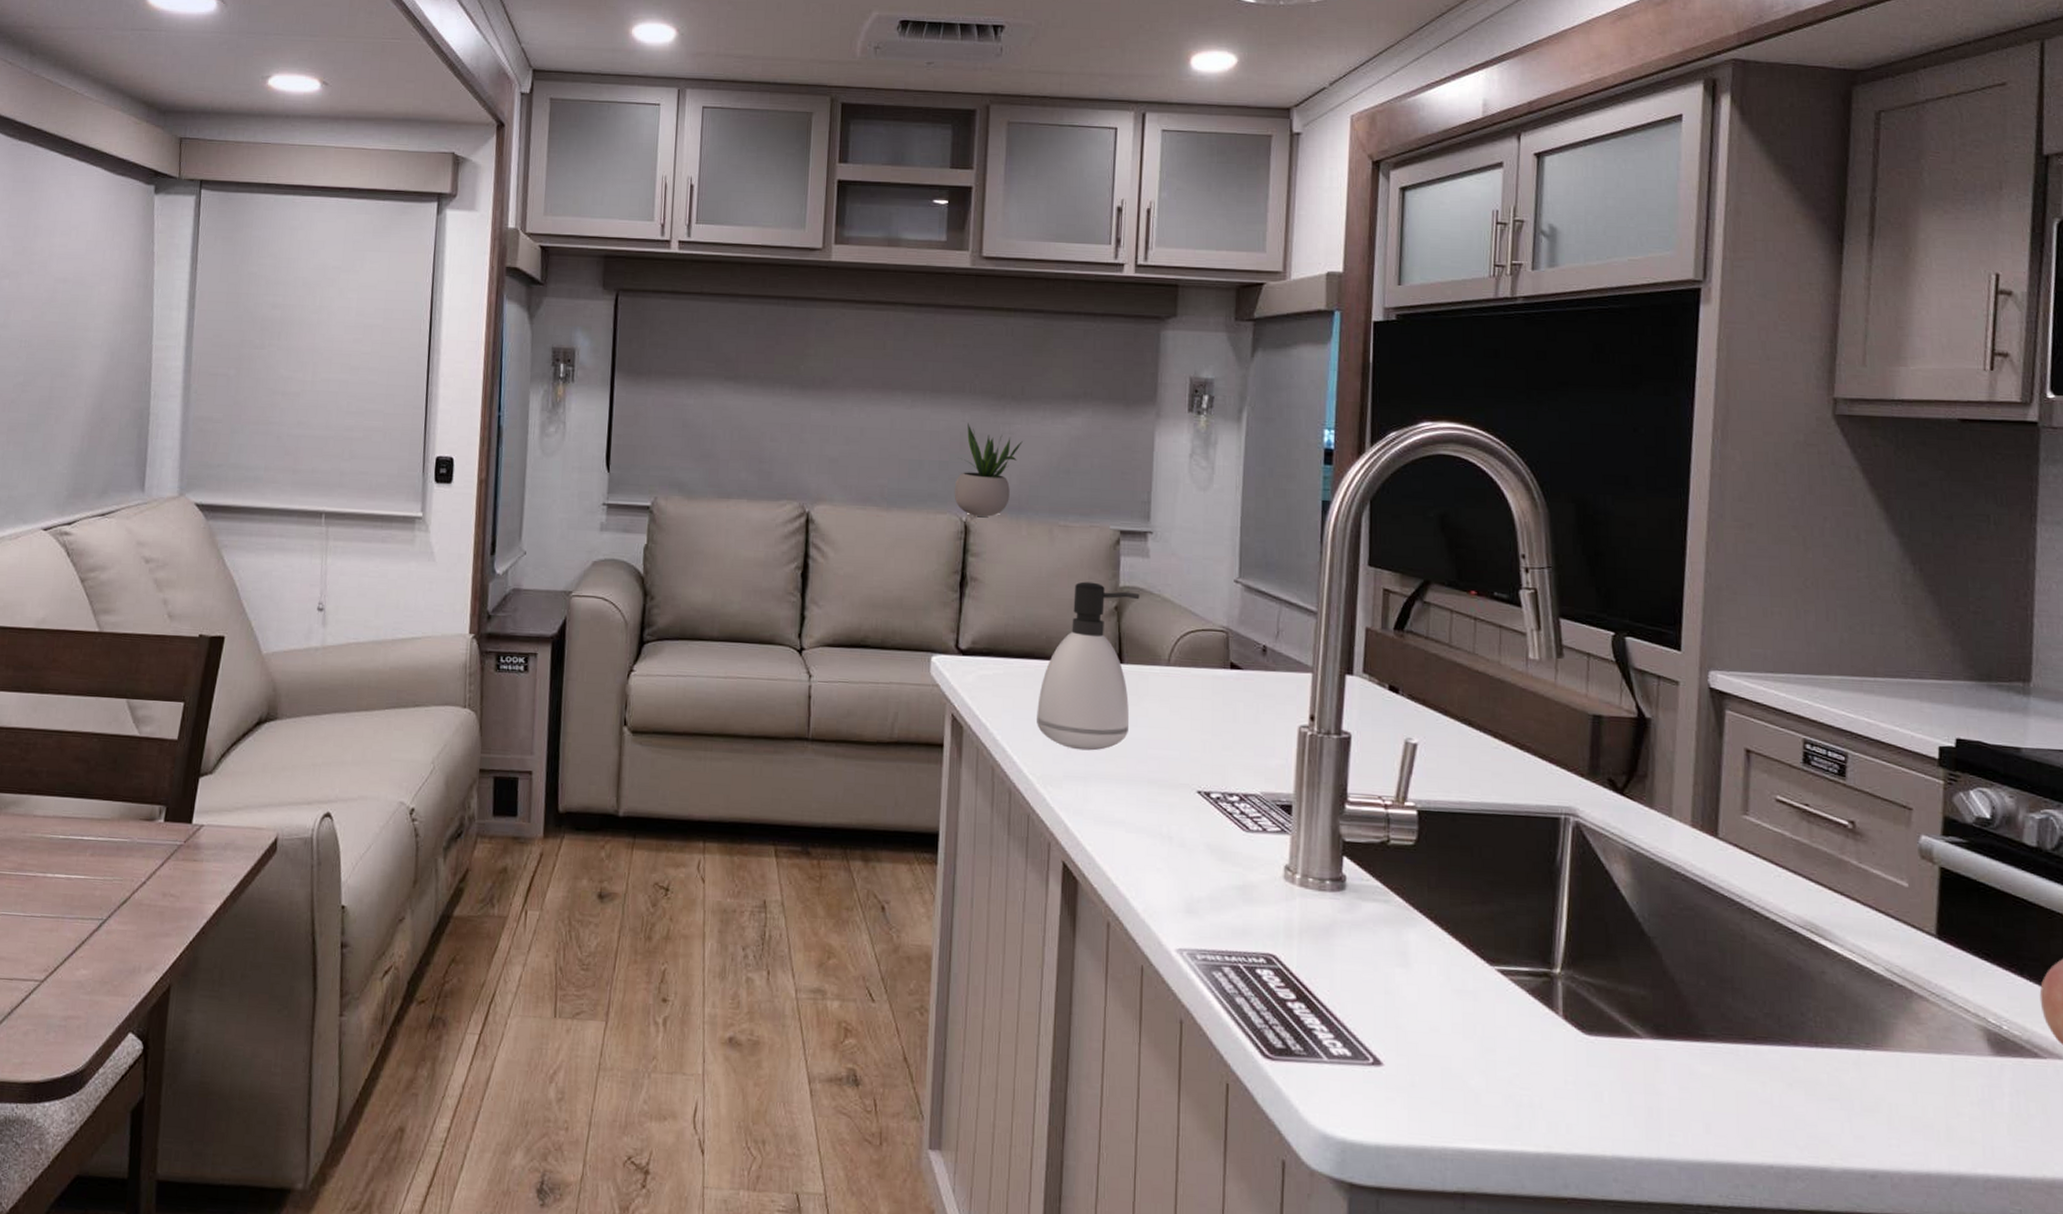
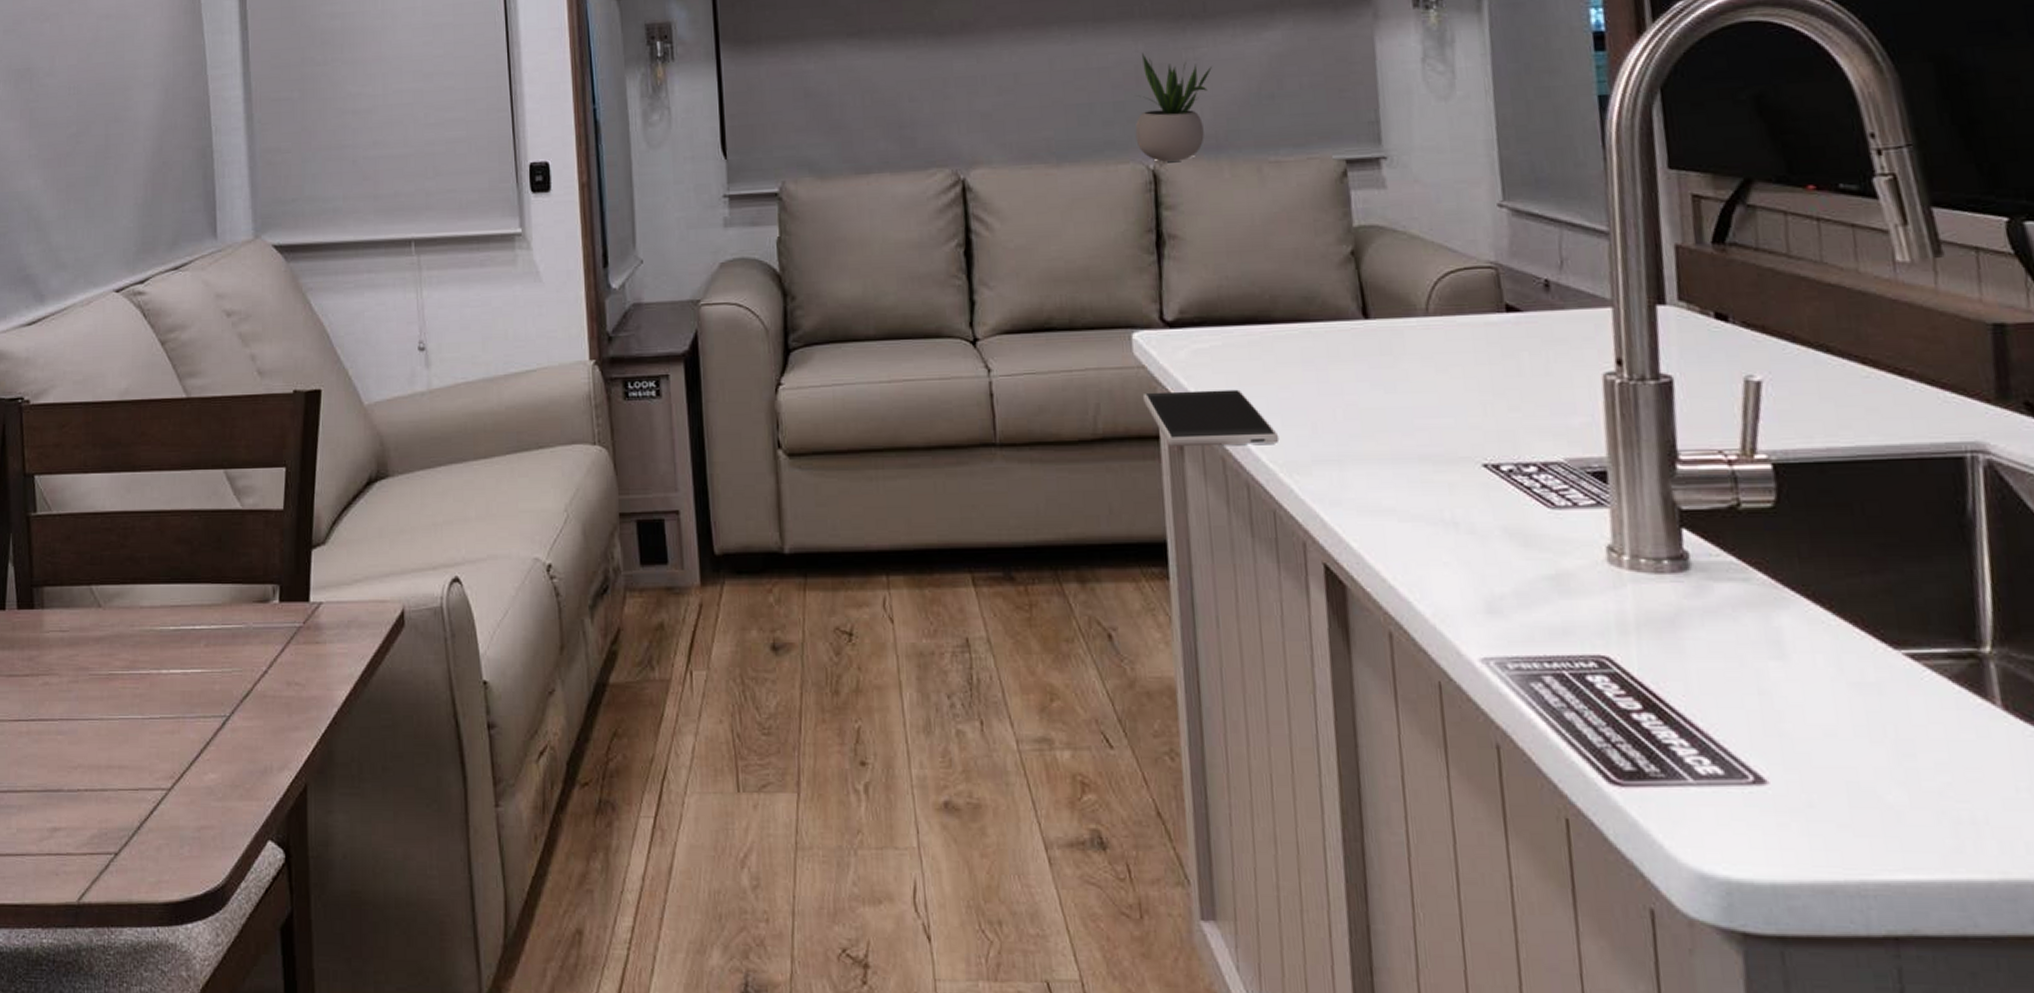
tablet: none [933,707,1040,759] -> present [1142,389,1280,448]
soap dispenser: present [1037,581,1140,751] -> none [1268,225,1387,428]

